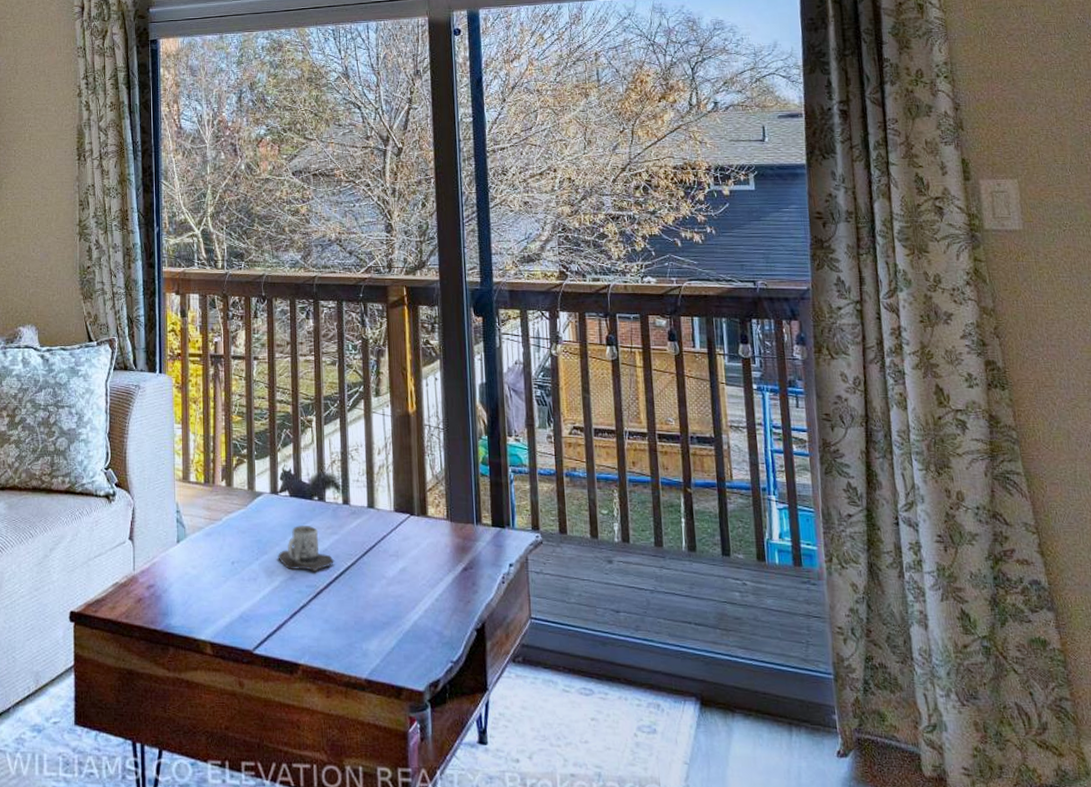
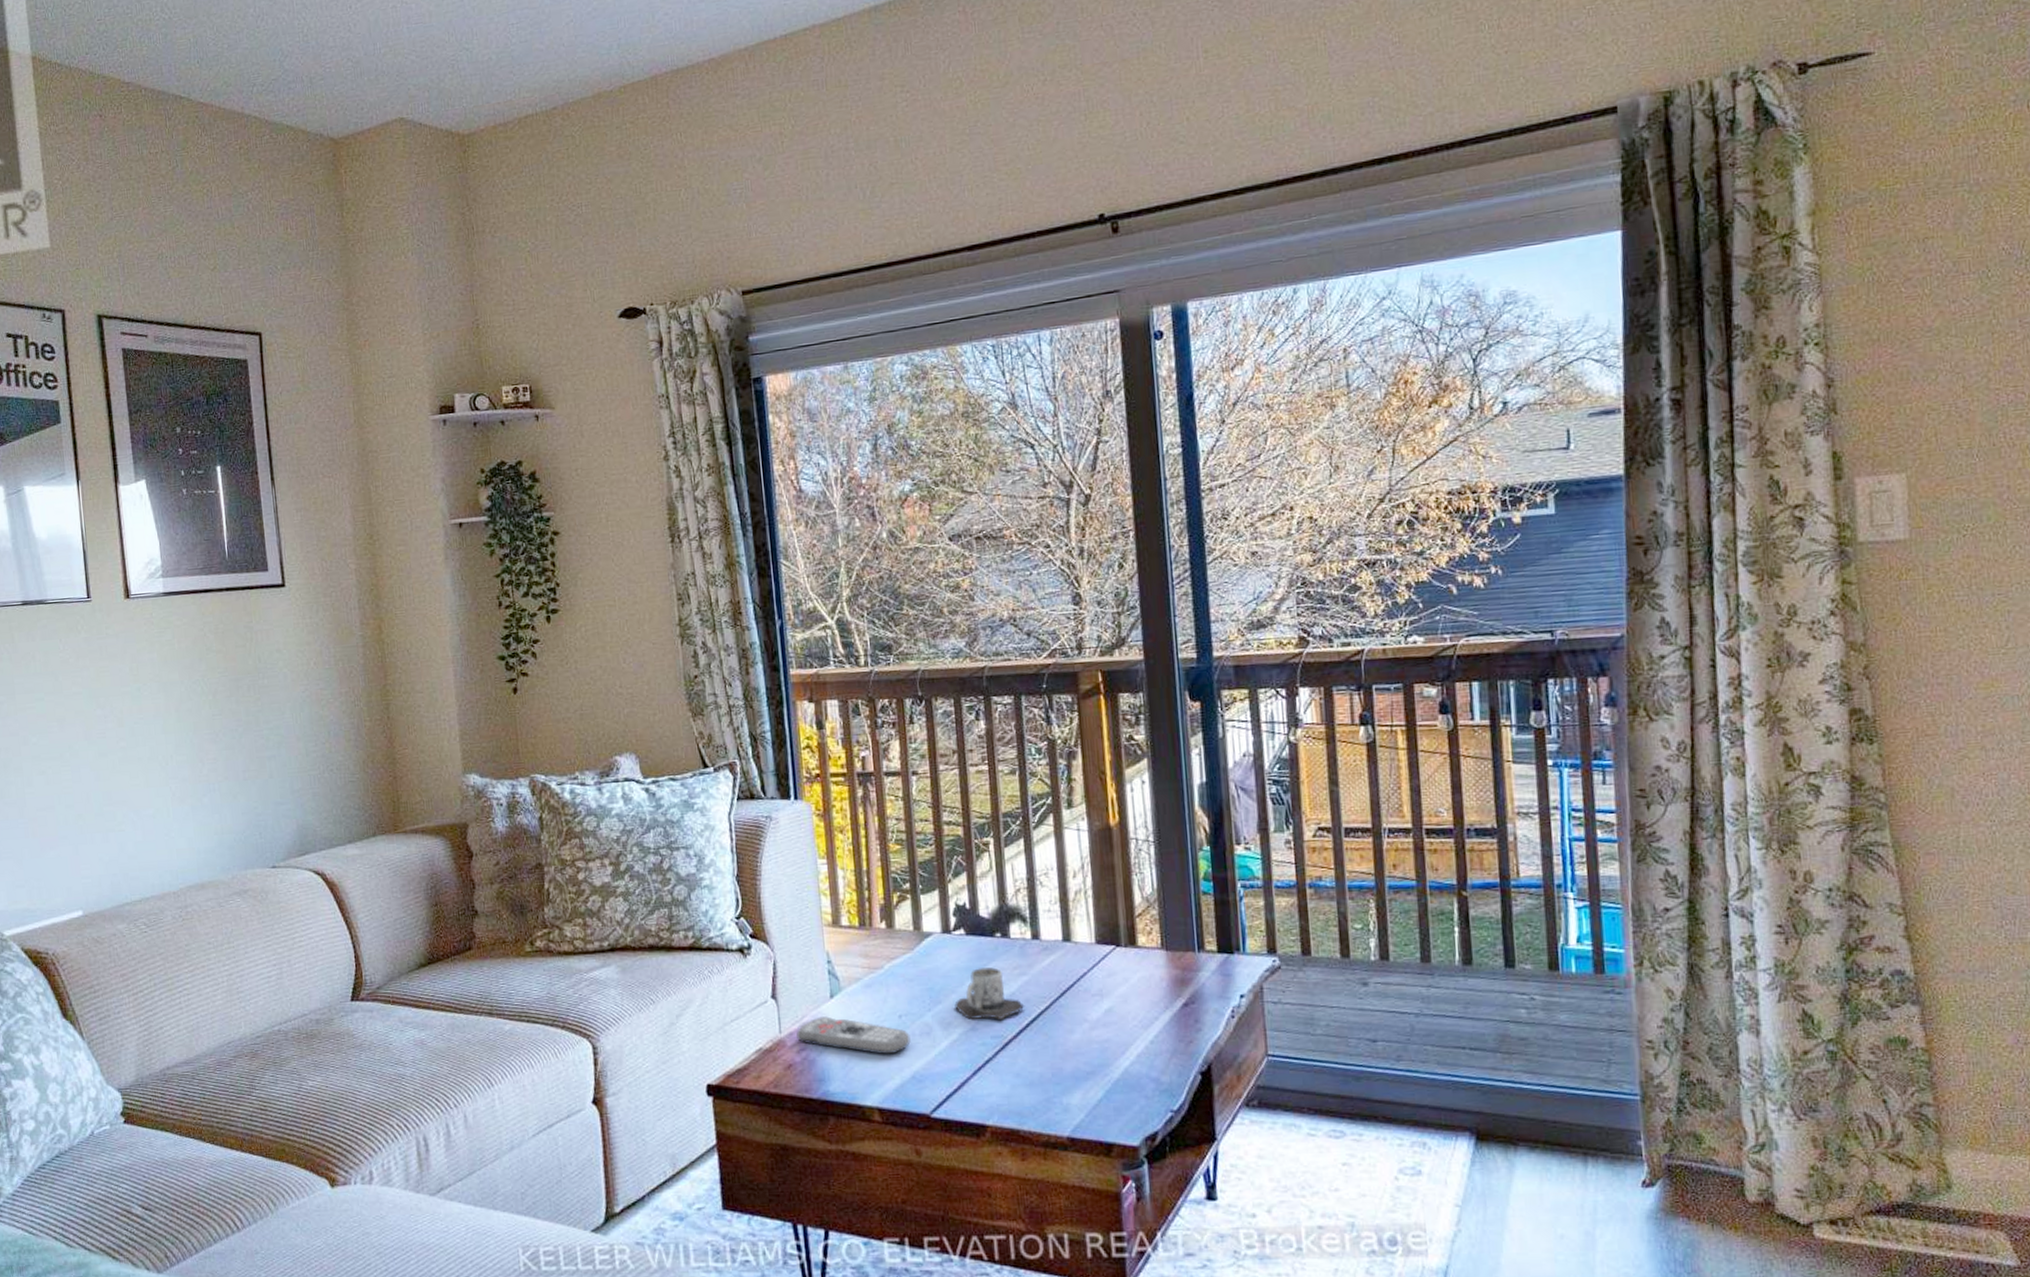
remote control: none [147,558,240,596] -> present [796,1016,911,1055]

